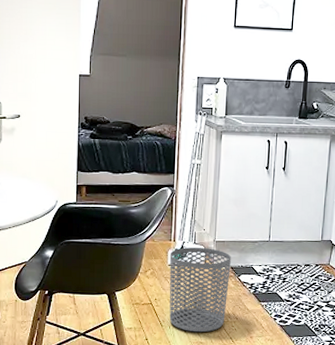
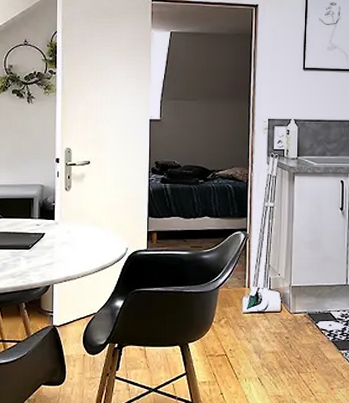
waste bin: present [169,247,231,333] -> none [244,293,308,385]

